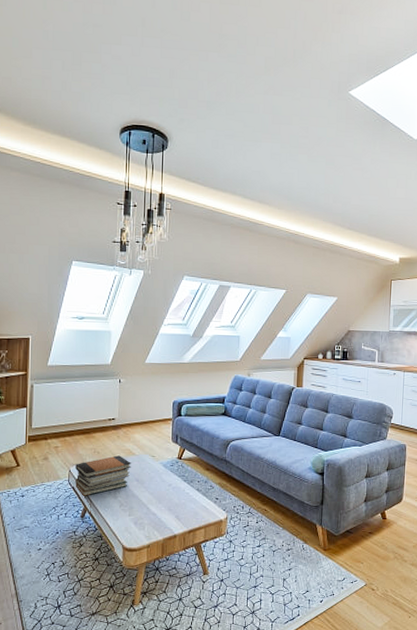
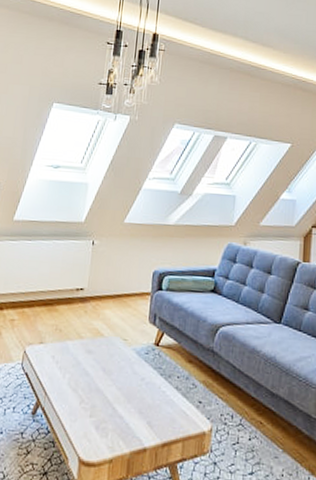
book stack: present [75,455,131,496] -> none [29,335,98,386]

